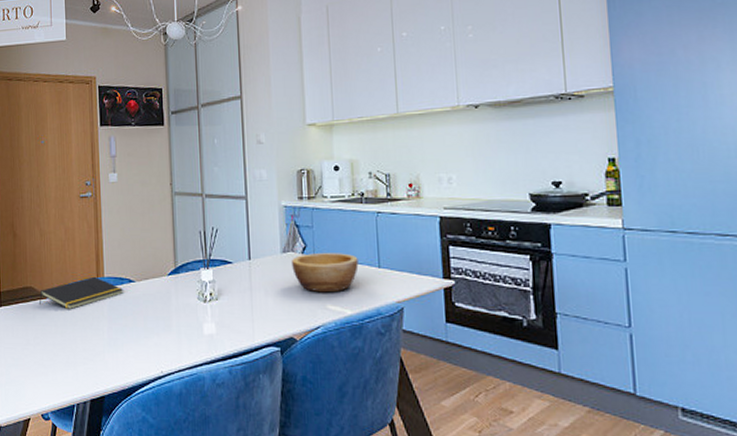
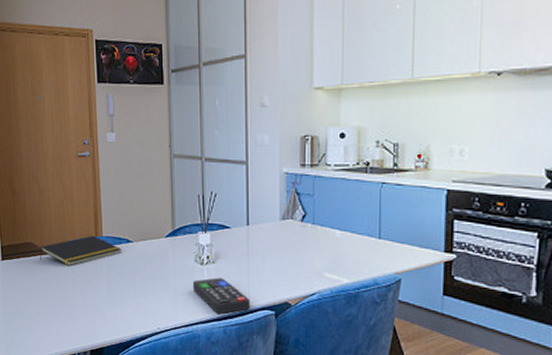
remote control: none [195,315,256,354] -> present [192,277,251,314]
bowl: present [292,253,359,293] -> none [291,222,359,261]

